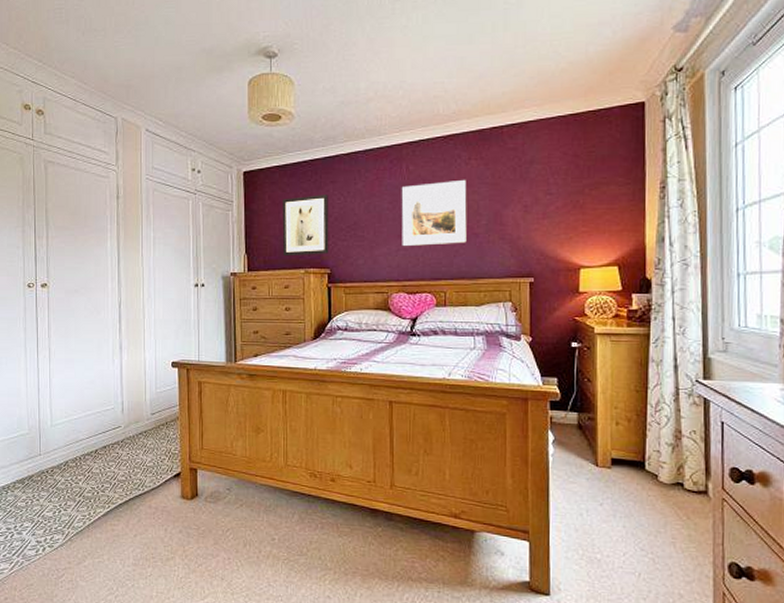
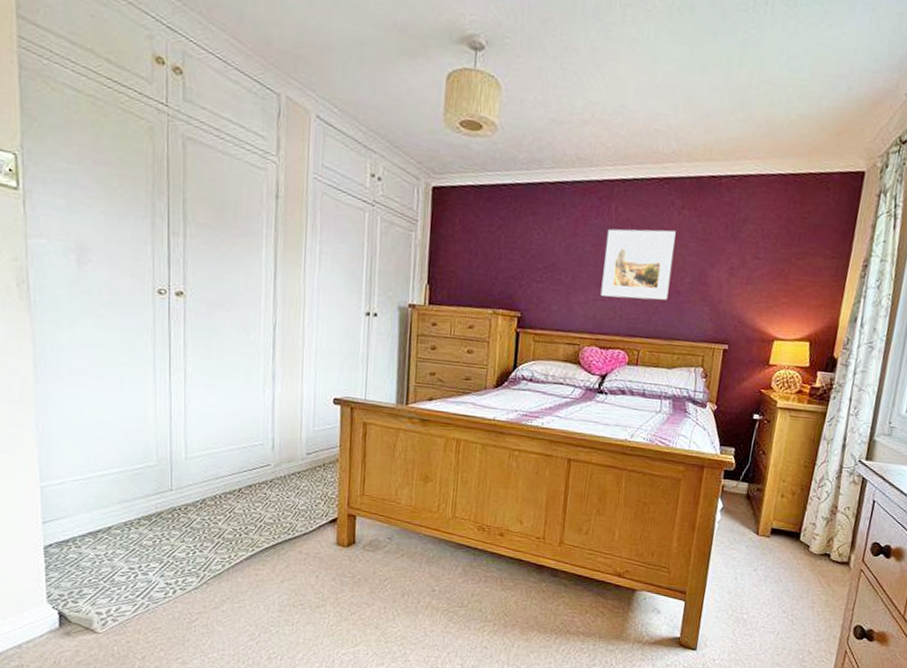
wall art: present [282,195,329,257] -> none [470,225,527,295]

